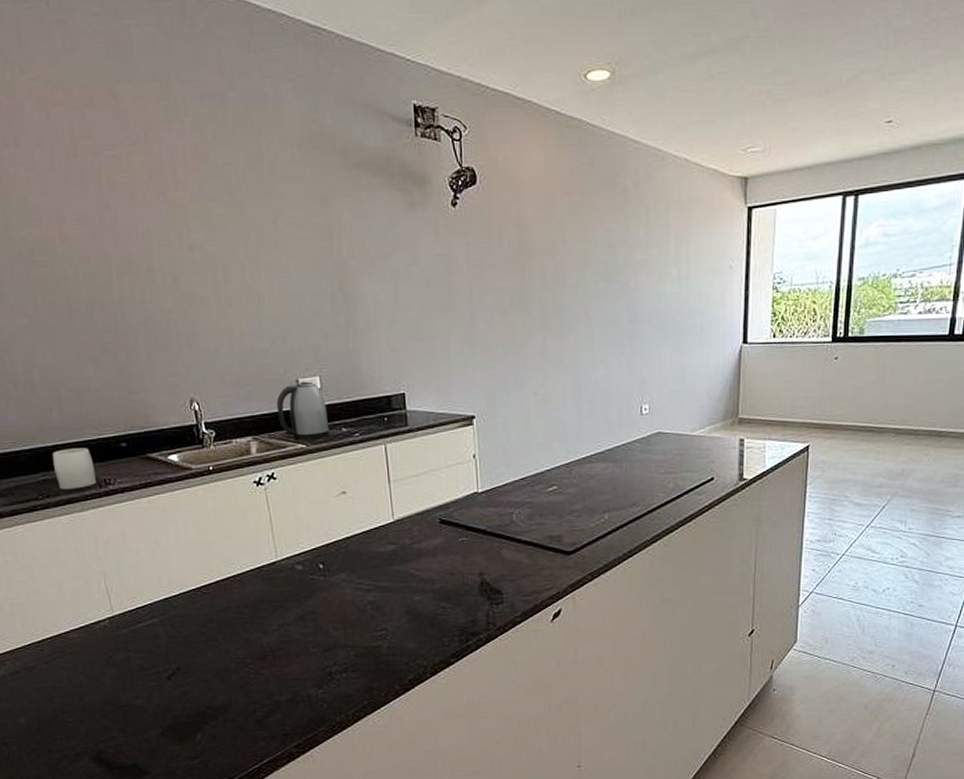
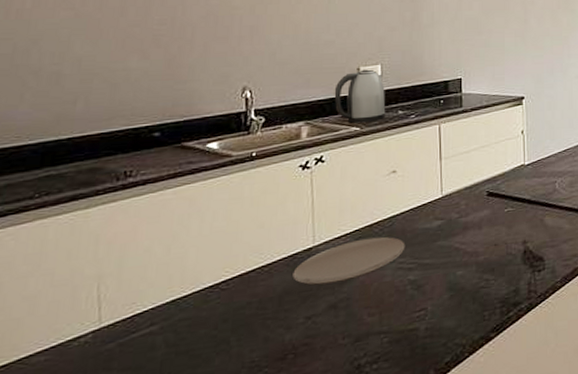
mug: present [52,448,96,490] -> none [62,139,116,186]
plate: none [261,557,362,598] -> present [292,236,406,286]

